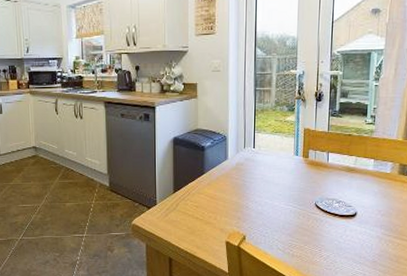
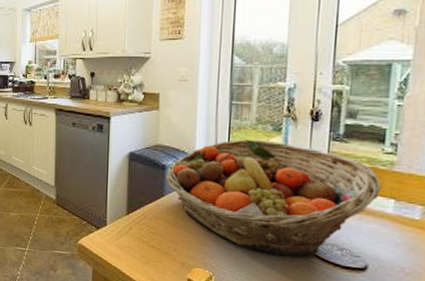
fruit basket: none [205,119,365,212] -> present [165,139,381,258]

